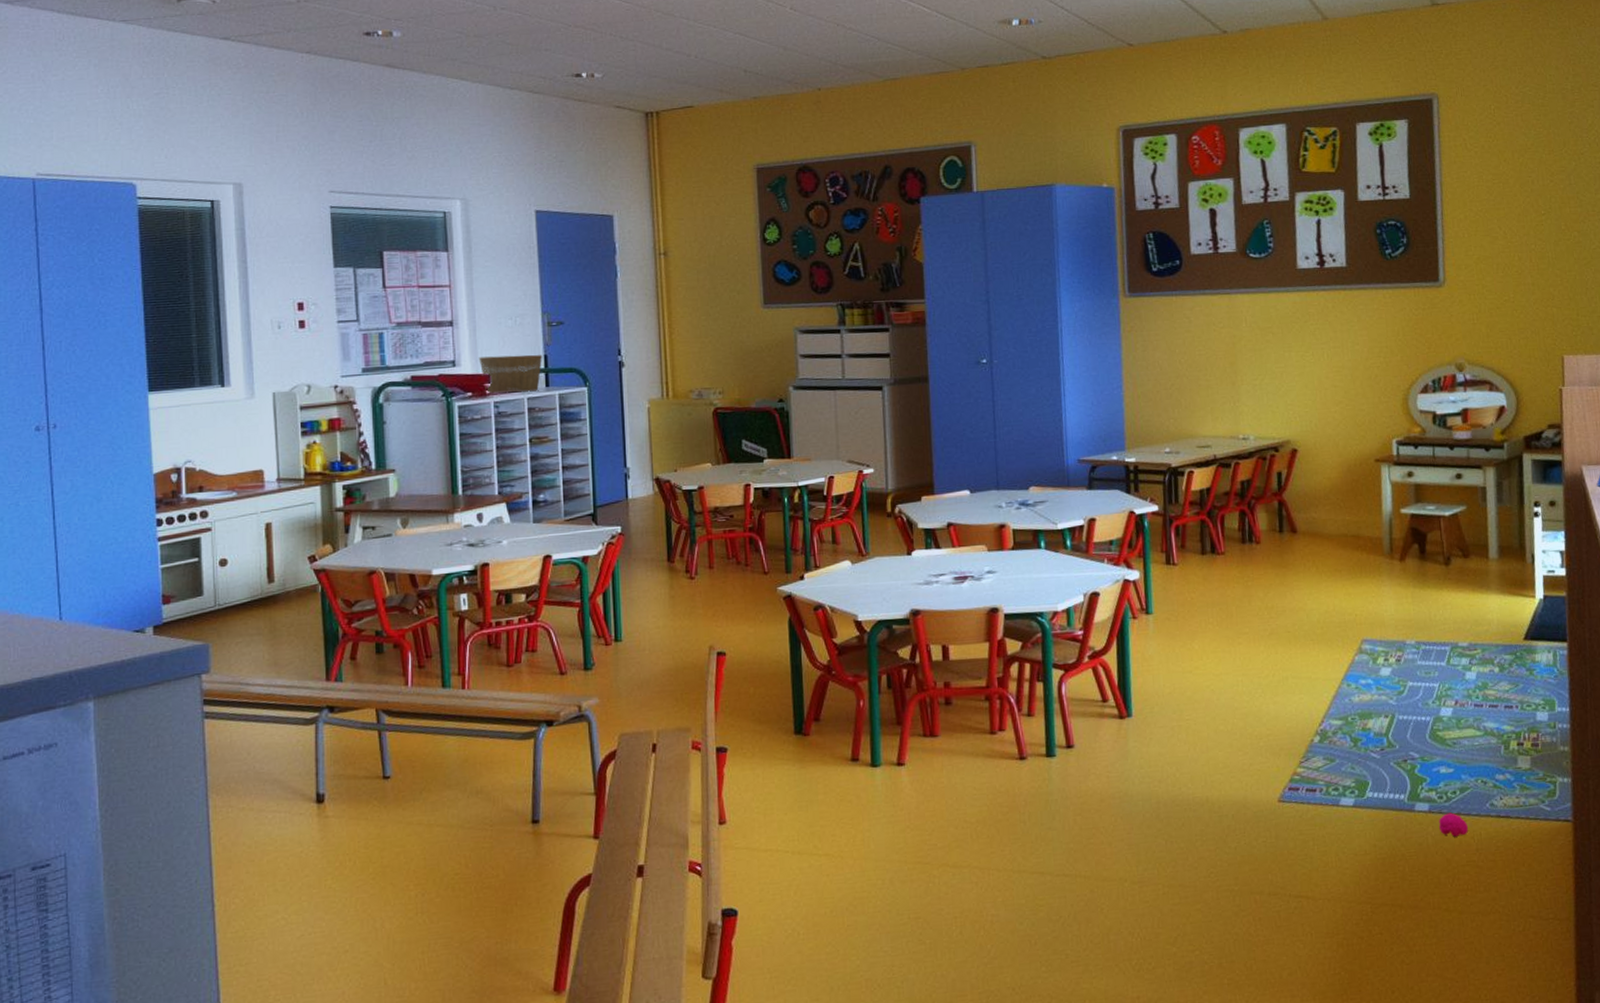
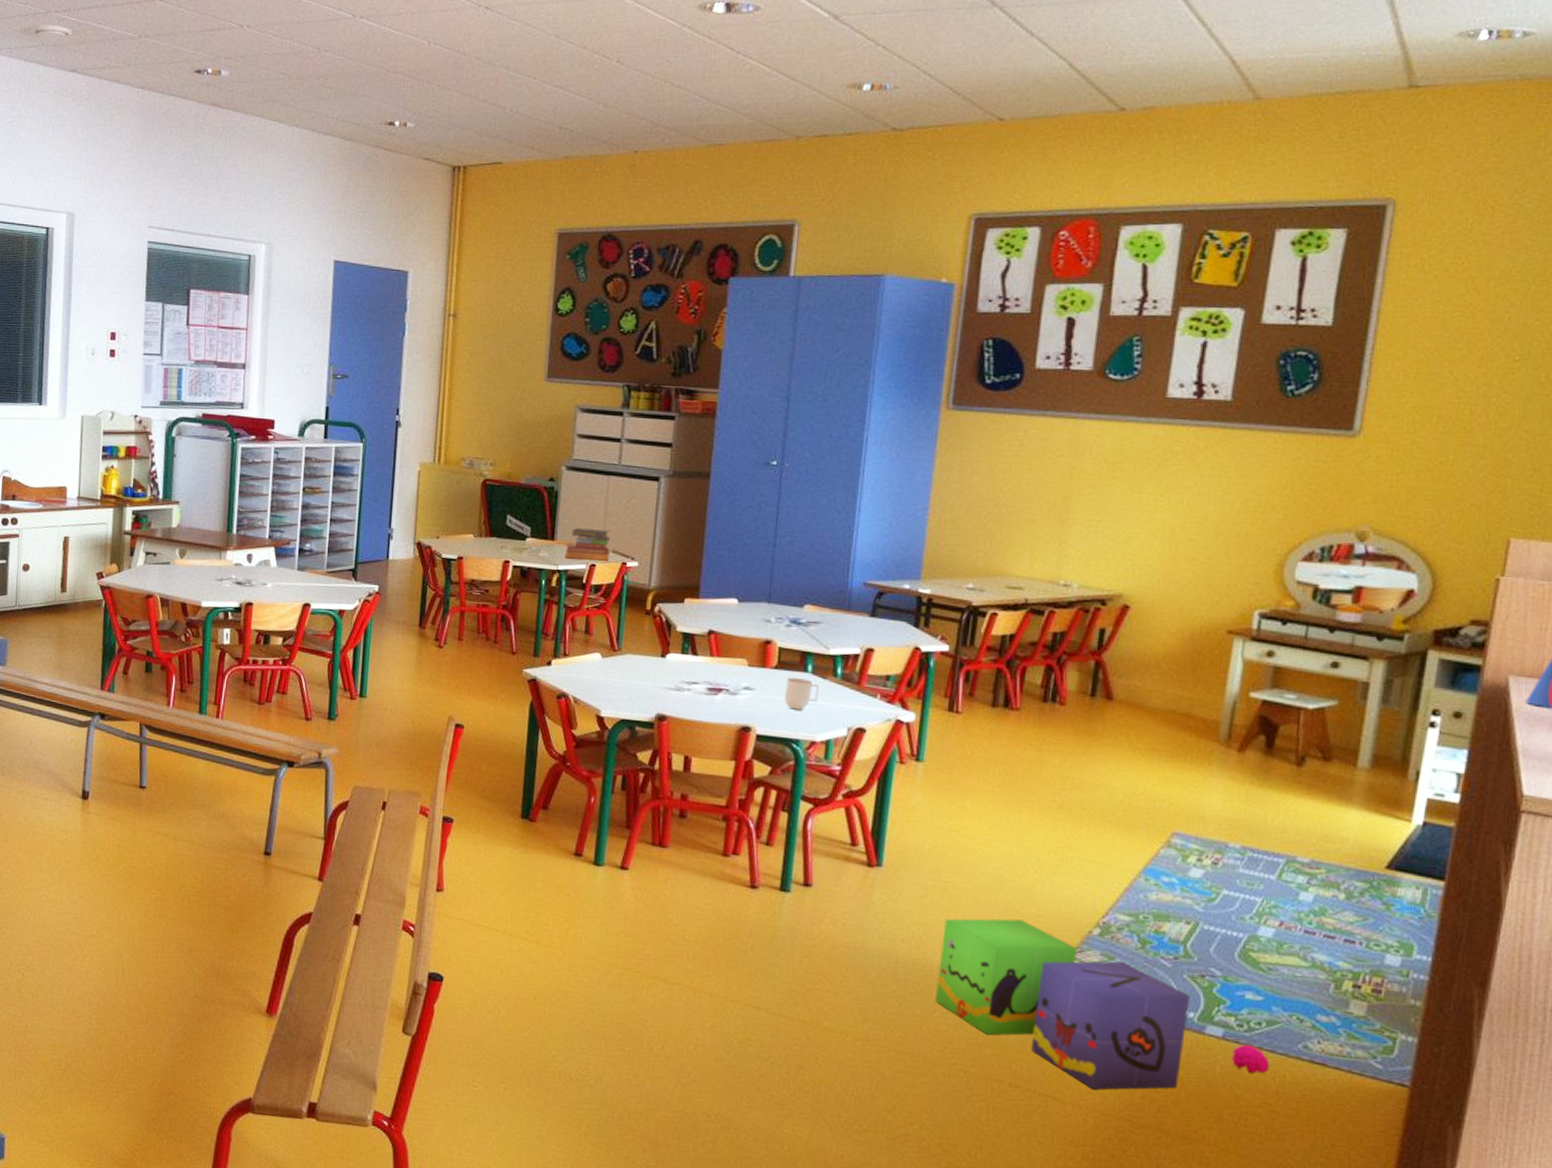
basket: present [479,354,543,393] -> none [265,402,325,442]
books: none [803,442,846,474] -> present [565,528,611,561]
mug: none [1023,555,1054,585] -> present [784,677,819,710]
toy box: none [1192,741,1402,882] -> present [936,918,1190,1090]

